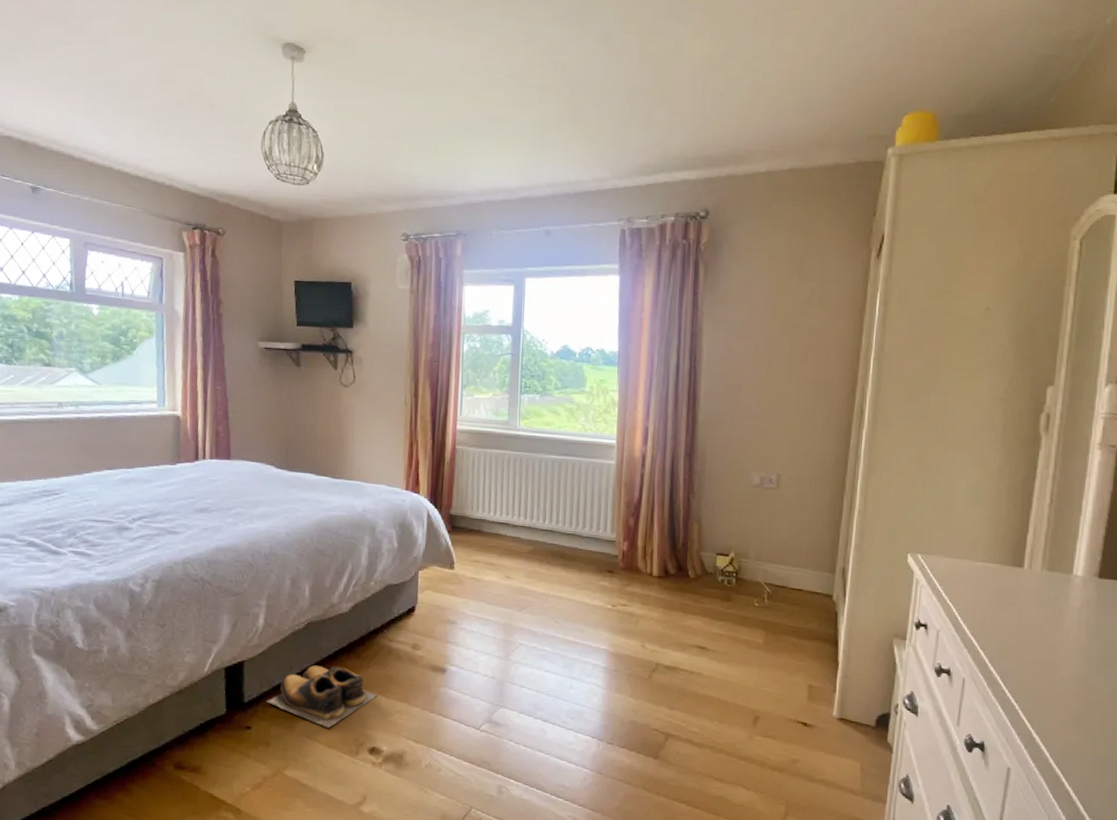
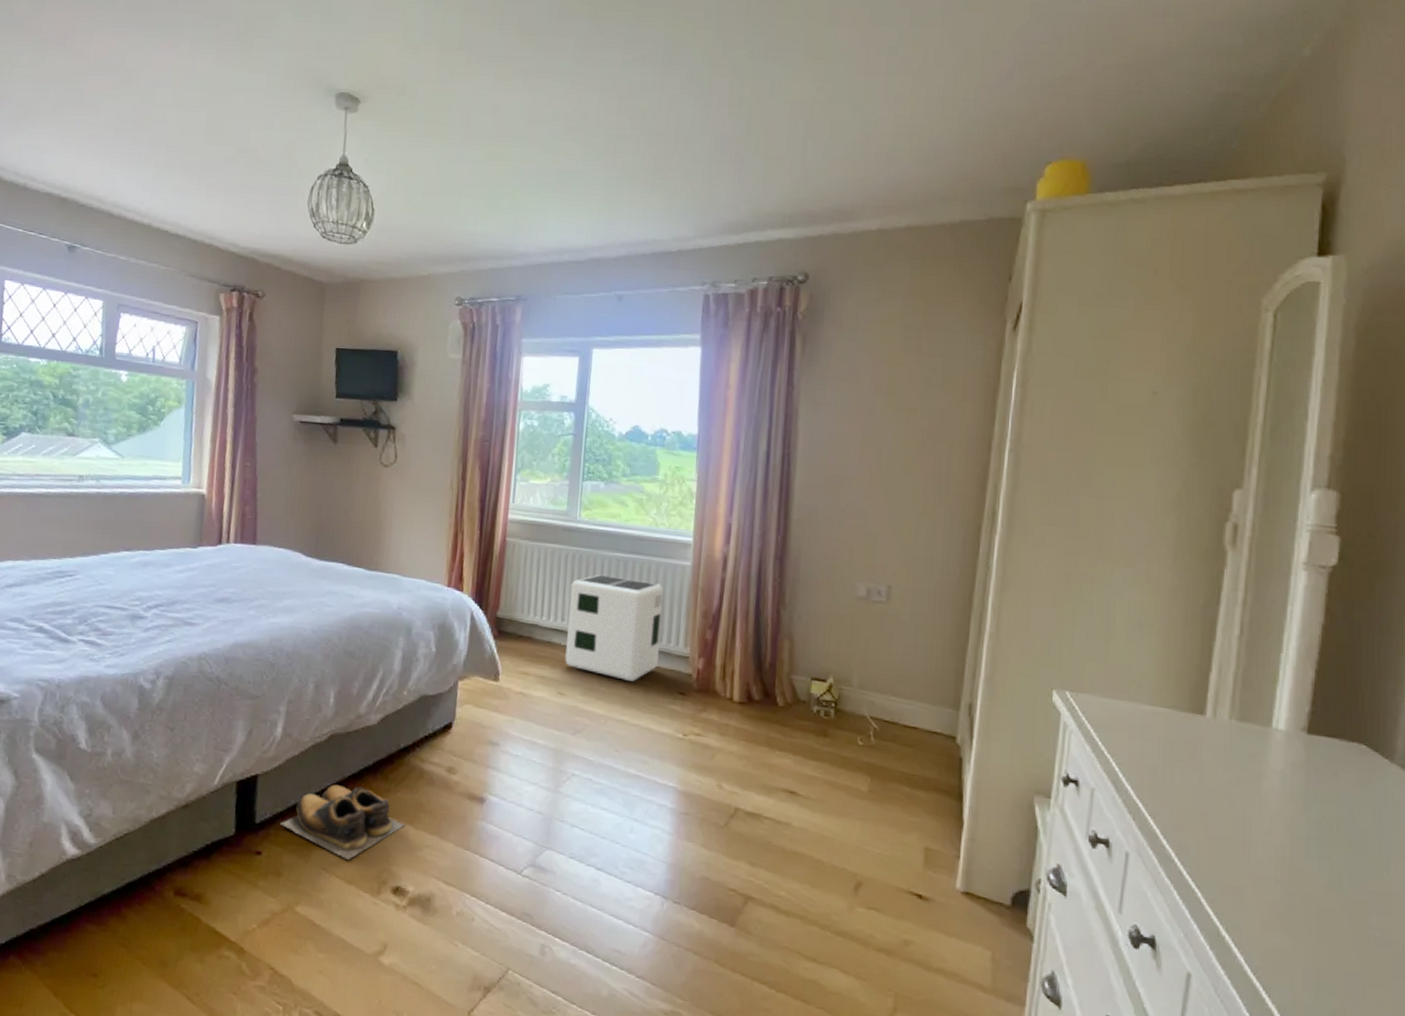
air purifier: none [510,474,593,564] -> present [565,574,664,682]

